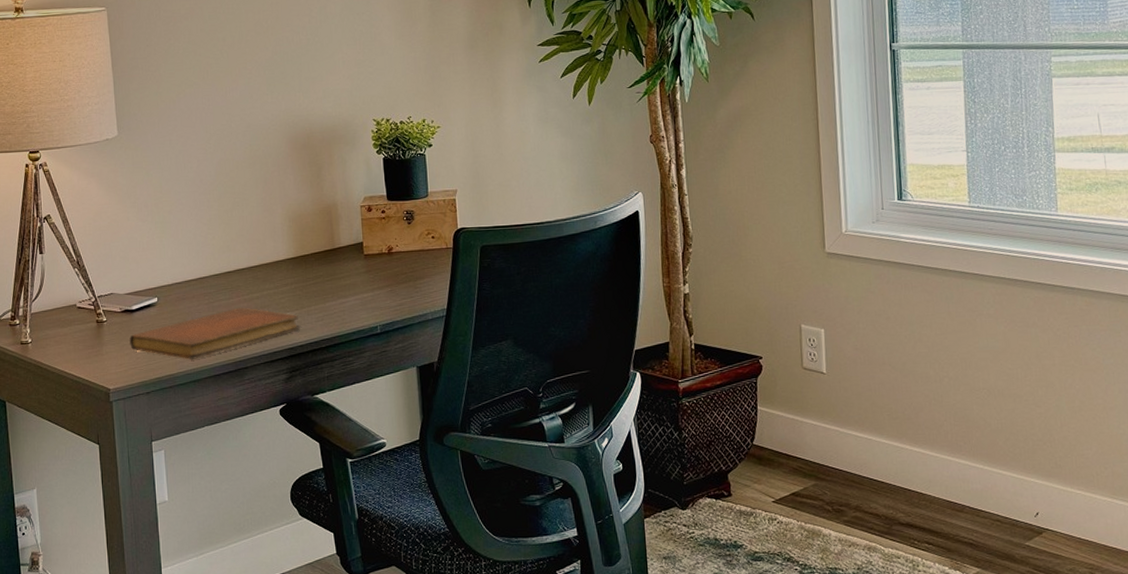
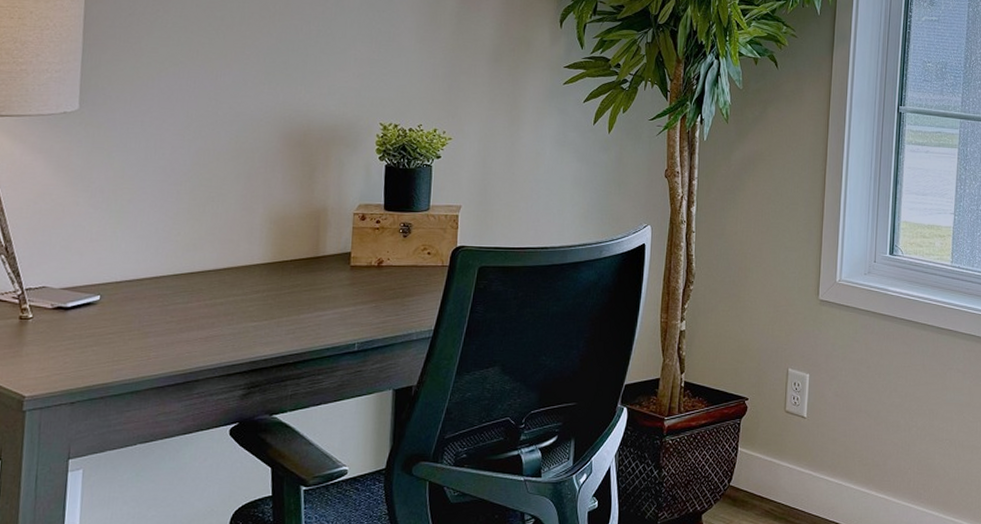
notebook: present [129,307,300,360] -> none [58,313,267,368]

